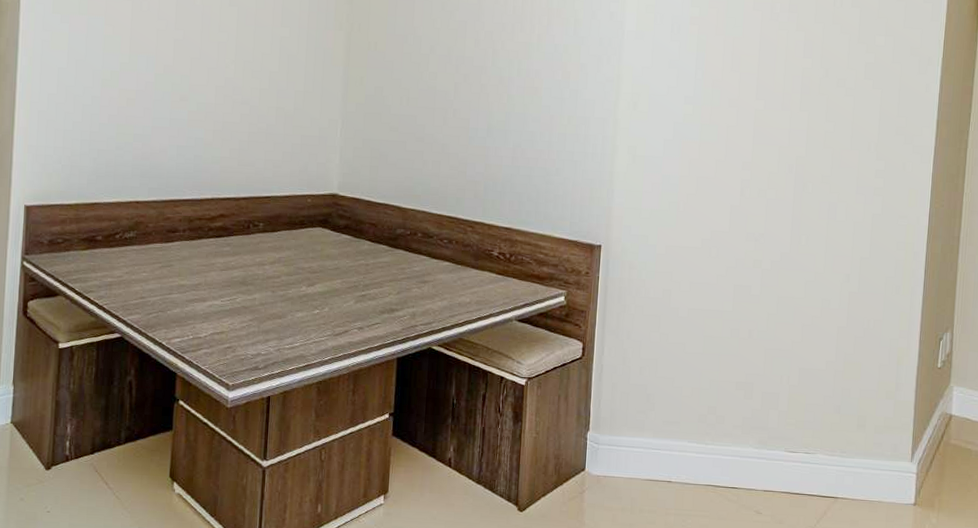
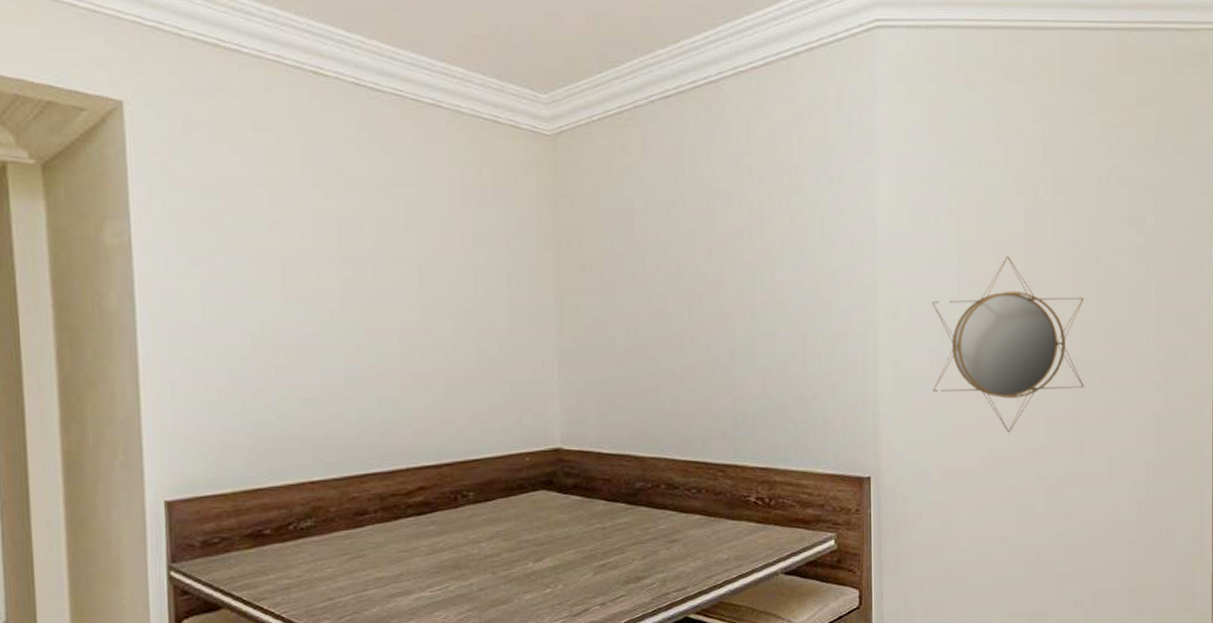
home mirror: none [664,62,811,219] -> present [932,256,1084,433]

